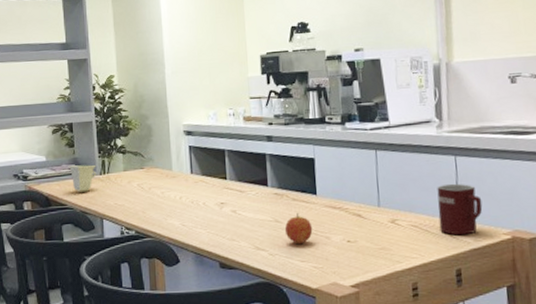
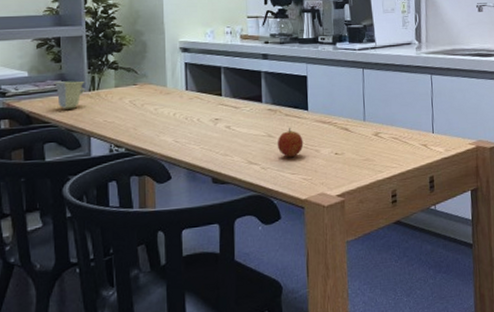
mug: present [437,183,483,236] -> none [415,99,453,146]

